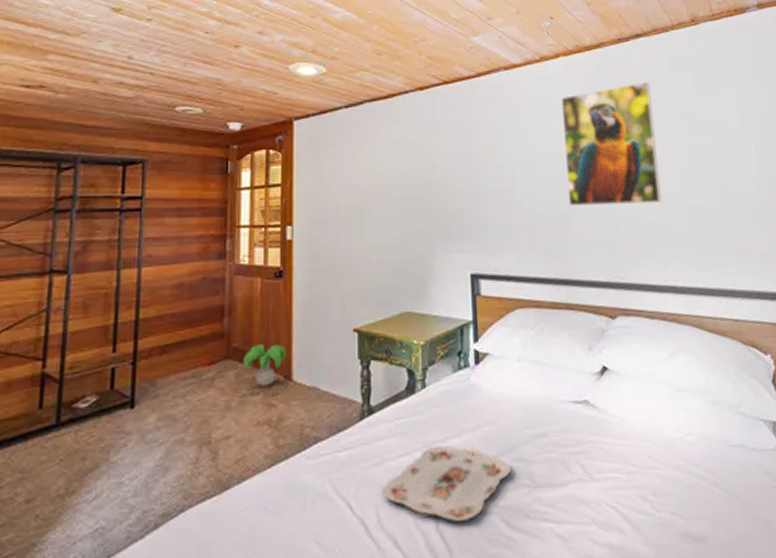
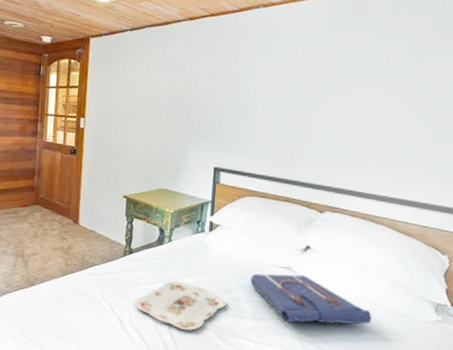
decorative plant: present [243,344,287,387] -> none [46,197,76,226]
tote bag: none [538,409,701,484] -> present [250,273,372,326]
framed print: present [561,81,662,207] -> none [300,24,391,129]

